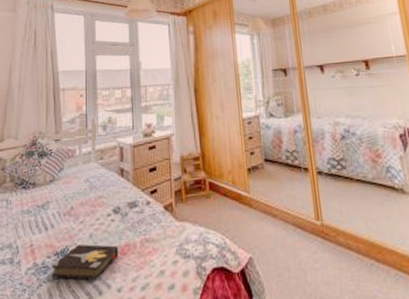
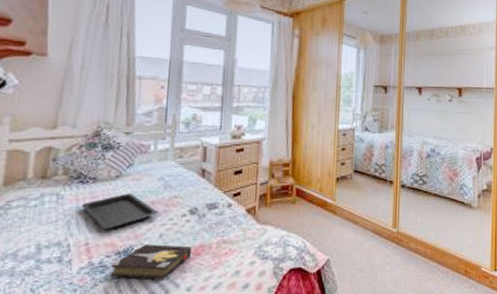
serving tray: none [25,195,87,231] -> present [81,193,158,229]

